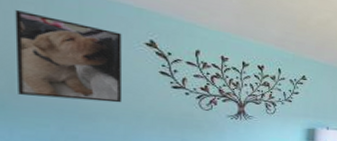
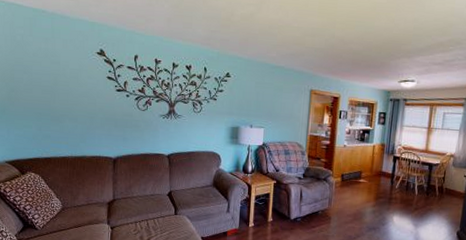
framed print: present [15,10,123,103] -> none [12,34,81,106]

